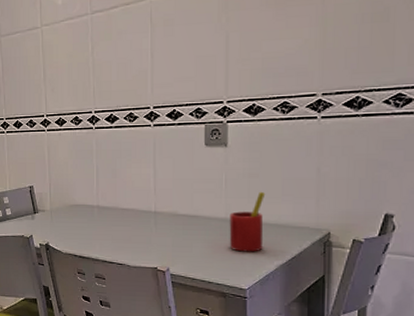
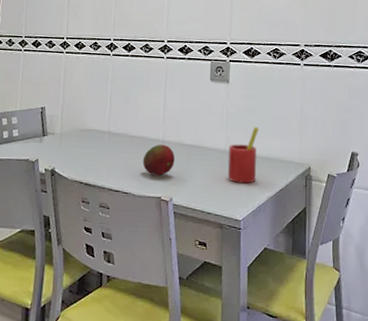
fruit: none [135,215,169,247] -> present [142,144,175,176]

